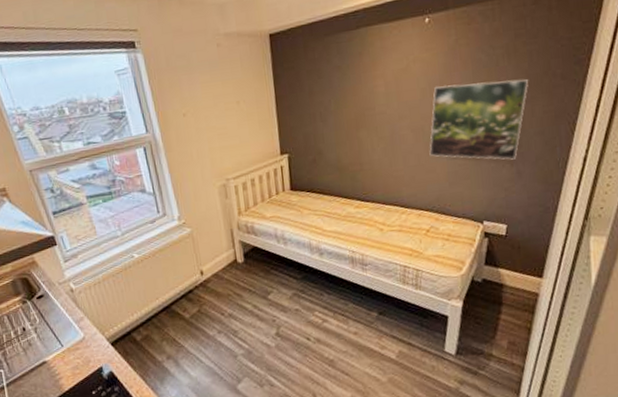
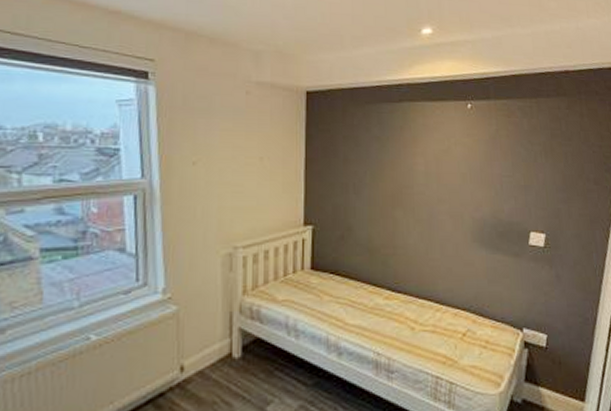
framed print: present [429,79,529,160] -> none [468,174,565,261]

